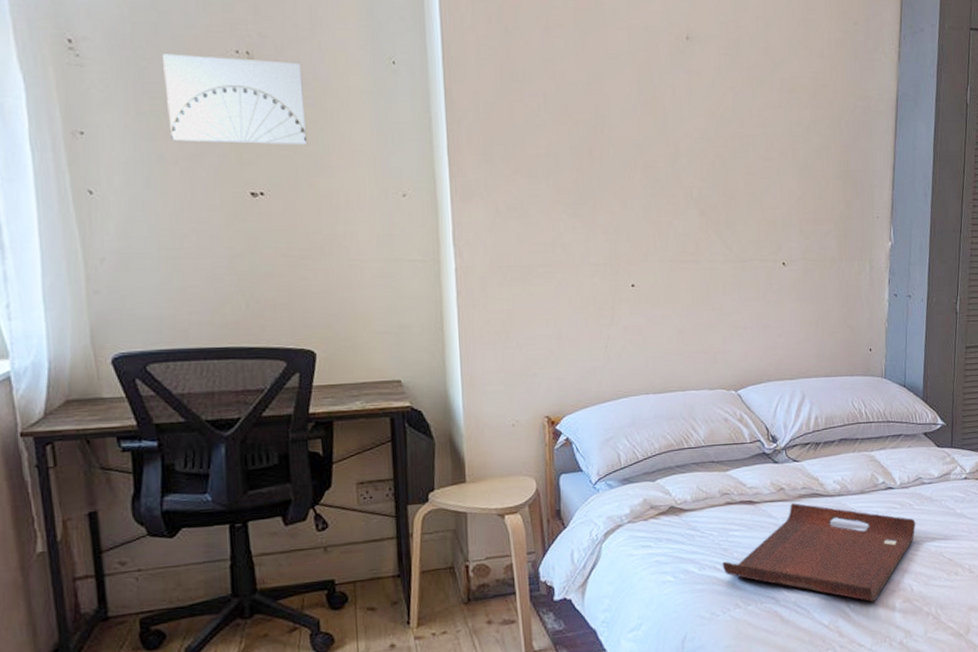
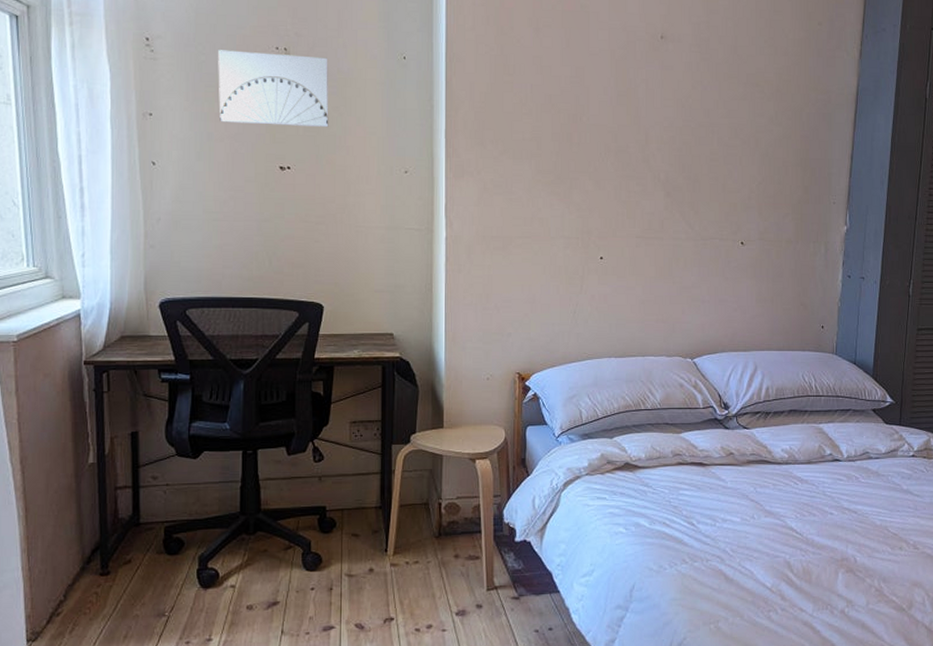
serving tray: present [722,503,916,602] -> none [671,468,862,569]

